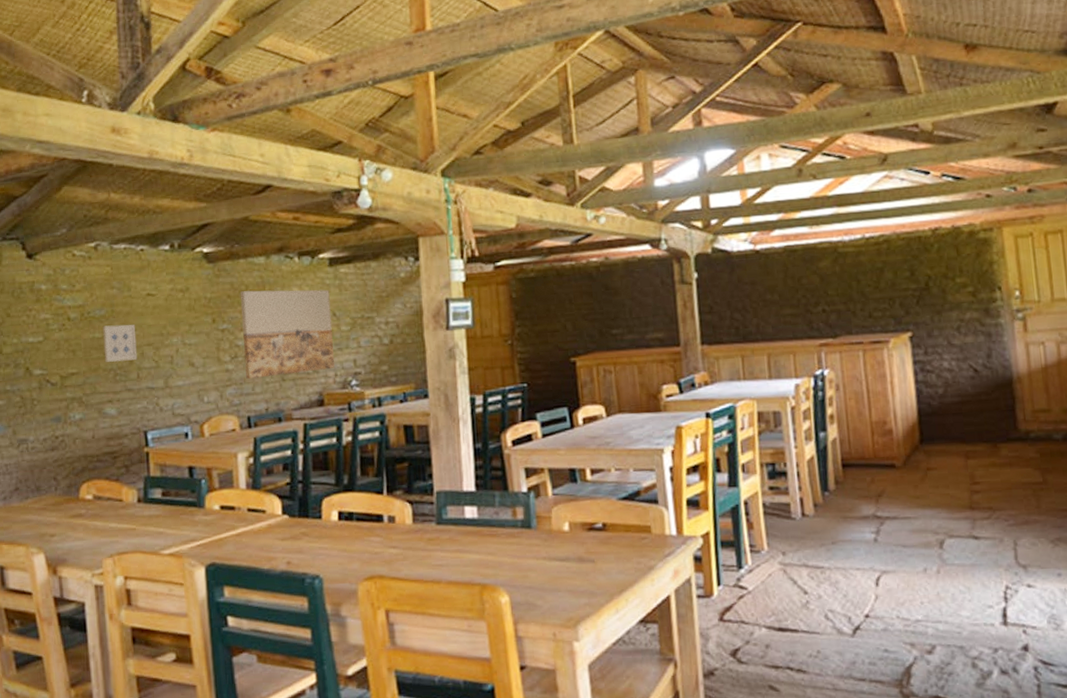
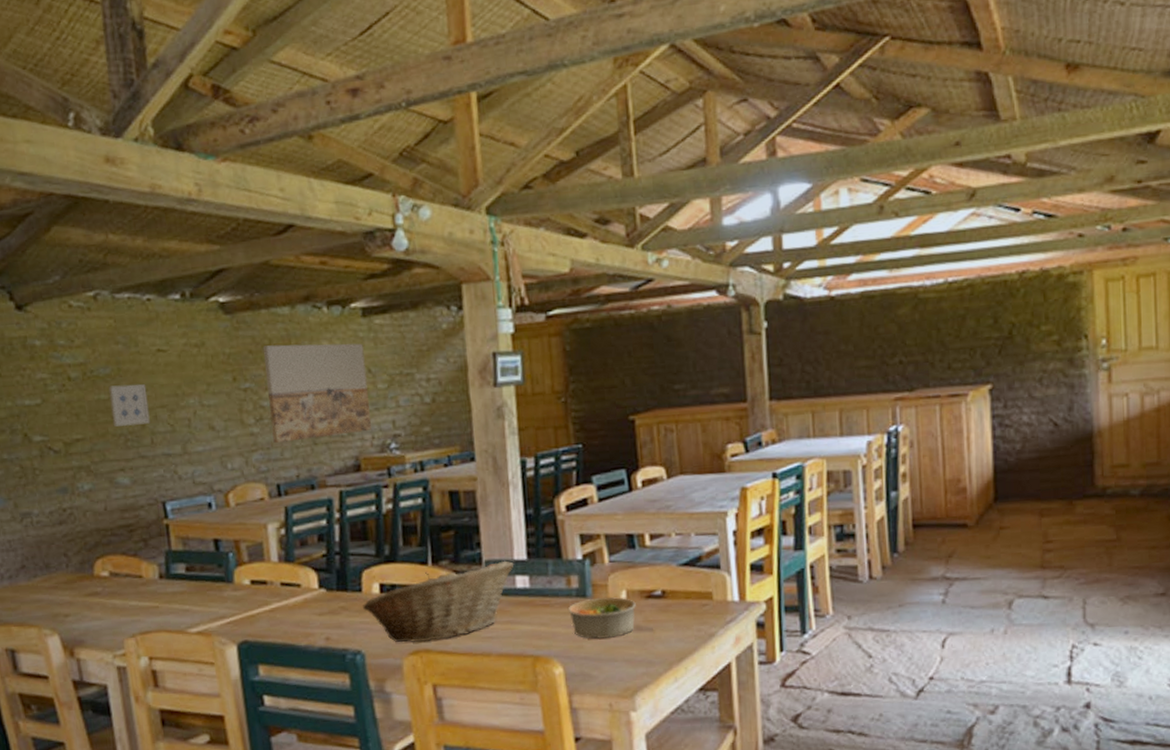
fruit basket: none [322,491,464,569] -> present [363,560,514,643]
bowl: none [513,529,578,569] -> present [567,597,636,639]

